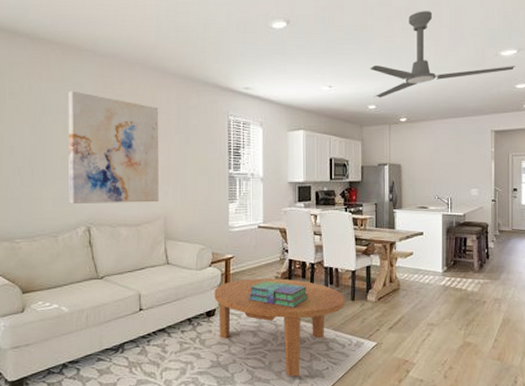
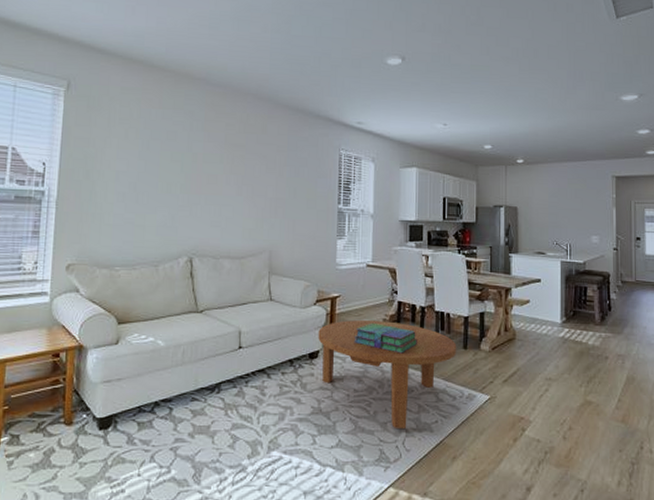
wall art: present [67,90,159,204] -> none [172,118,268,235]
ceiling fan: present [370,11,515,98] -> none [486,53,637,138]

